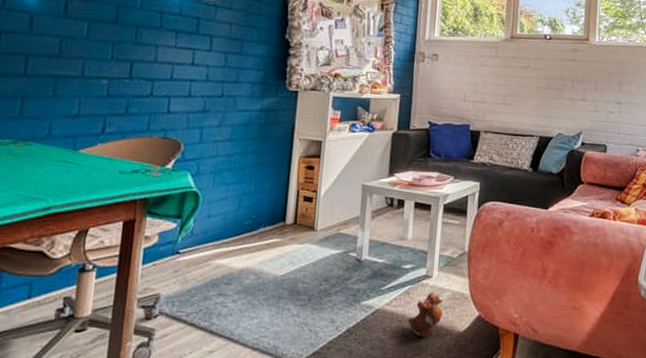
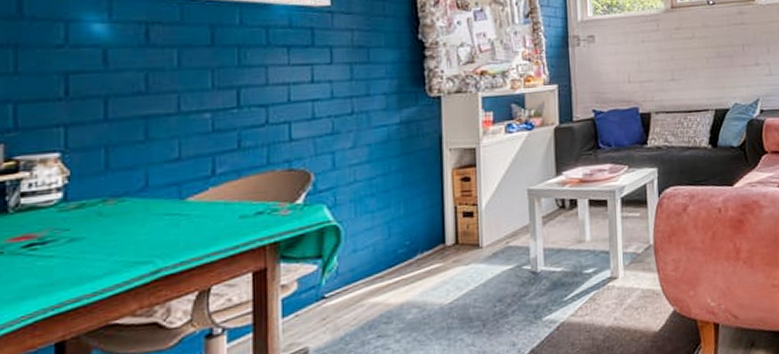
plush toy: present [407,292,443,337] -> none [597,294,634,345]

